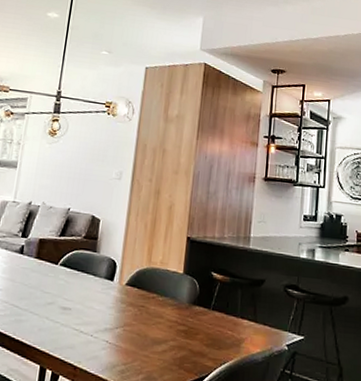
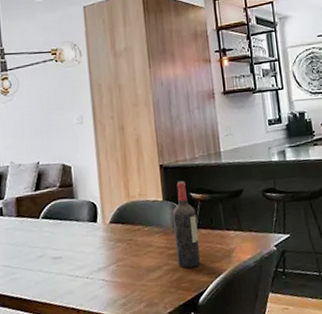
wine bottle: none [184,257,214,350] -> present [173,181,201,269]

